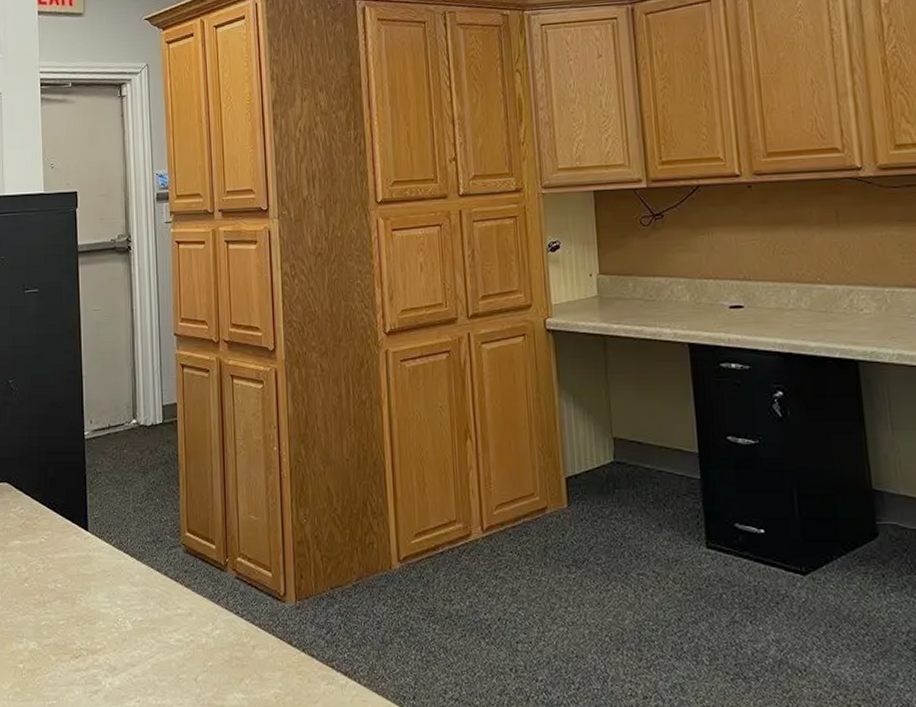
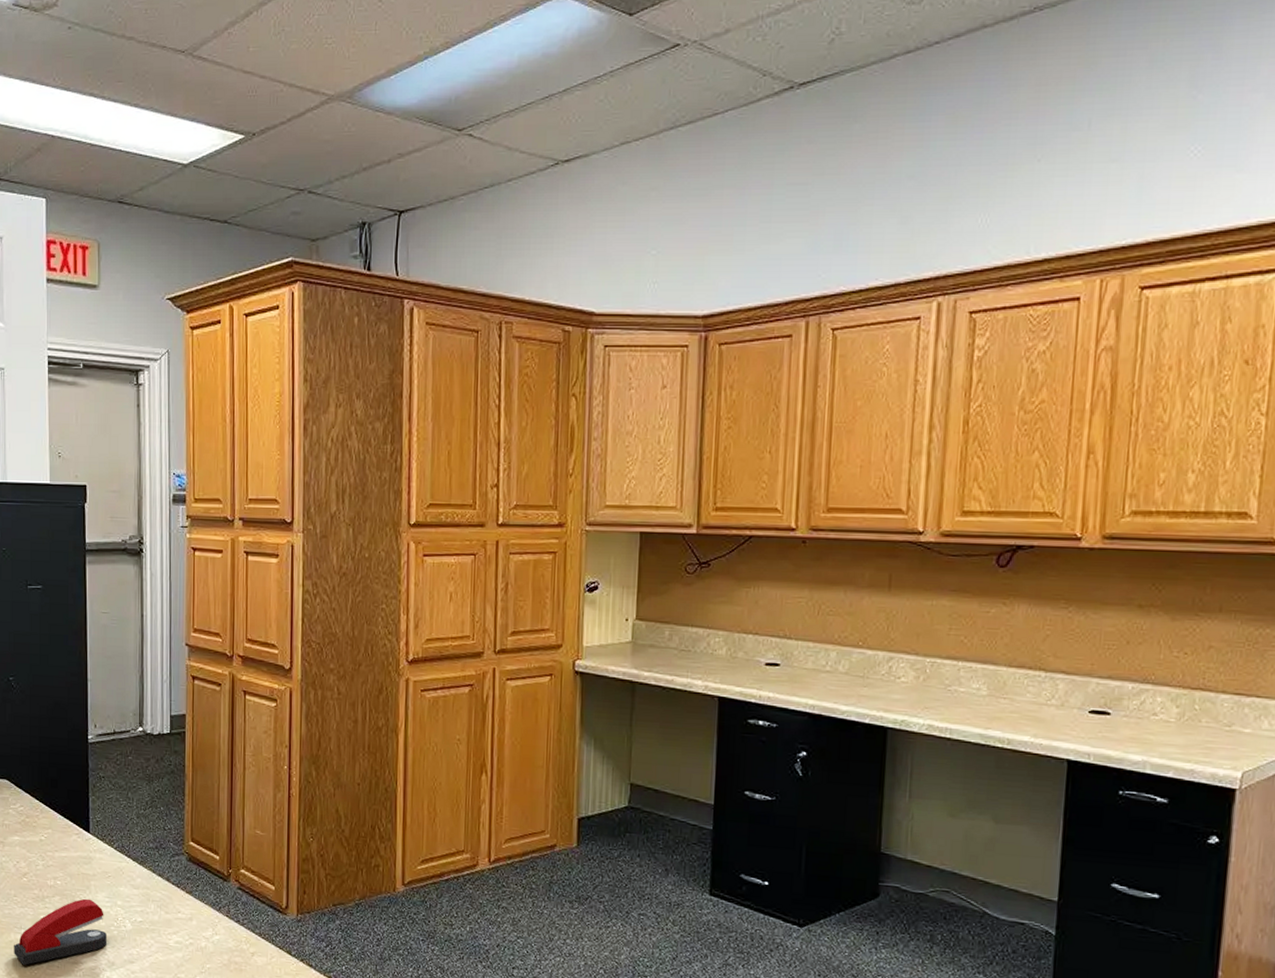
stapler: none [16,600,109,677] -> present [14,898,108,965]

